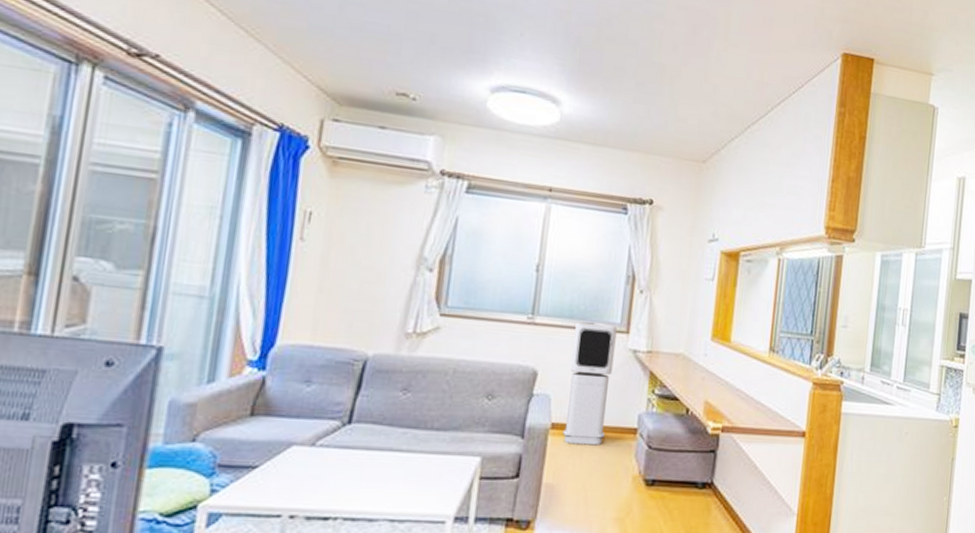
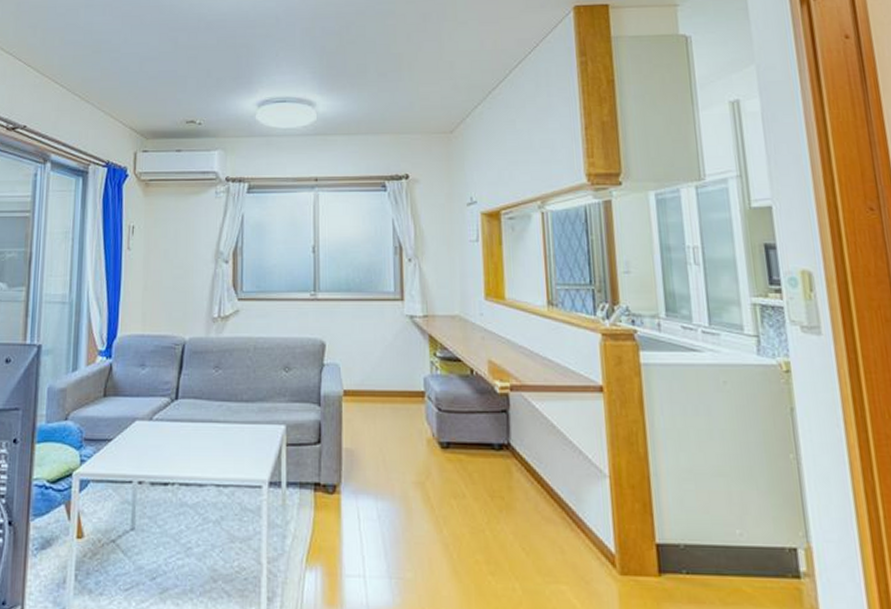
air purifier: present [562,321,617,446] -> none [353,292,395,410]

